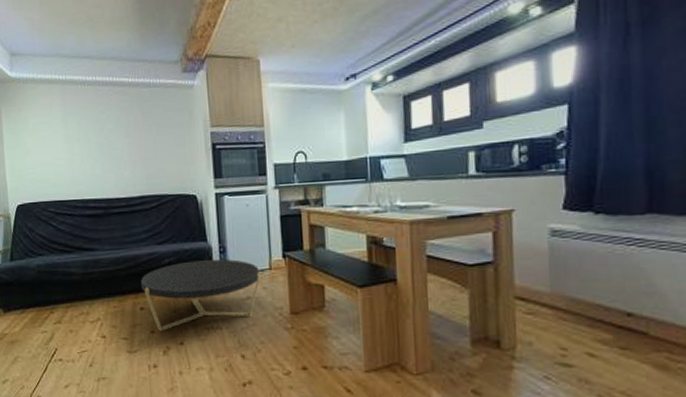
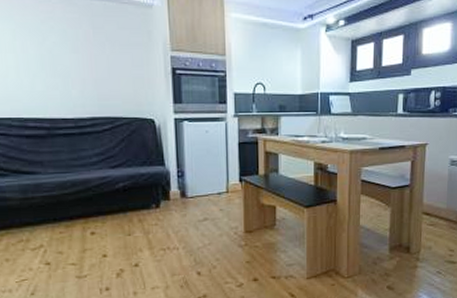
coffee table: present [141,259,260,331] -> none [91,183,217,254]

